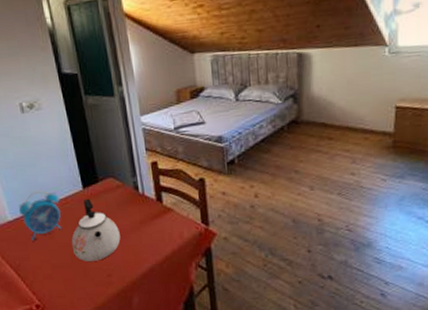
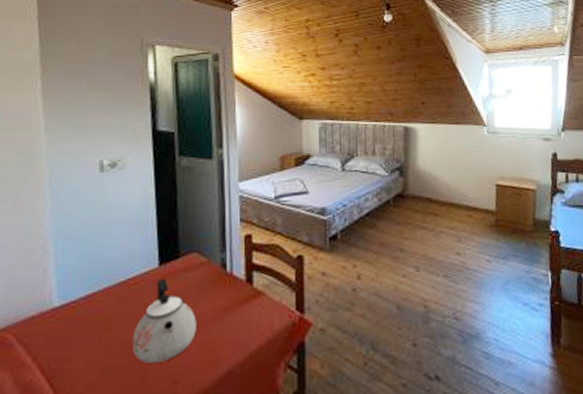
alarm clock: present [18,191,61,241] -> none [71,268,127,335]

